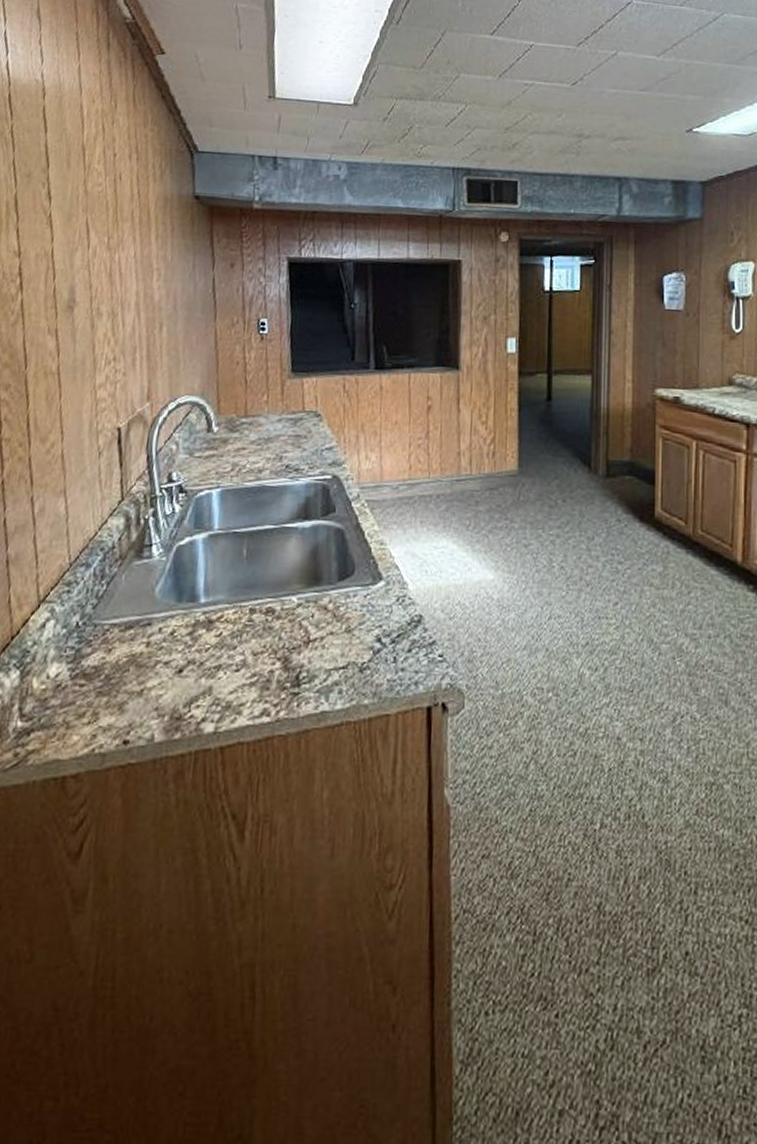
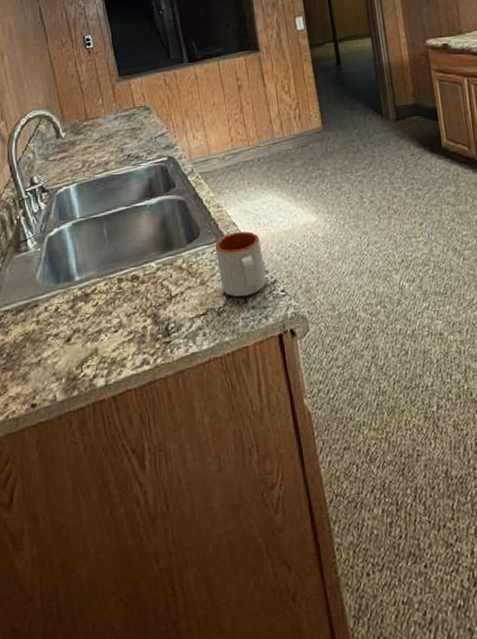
mug: none [369,577,425,655] -> present [215,231,267,298]

